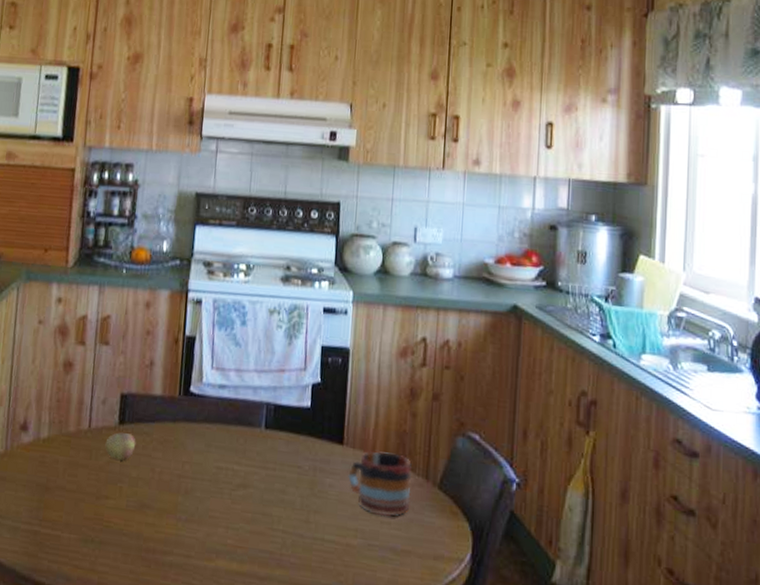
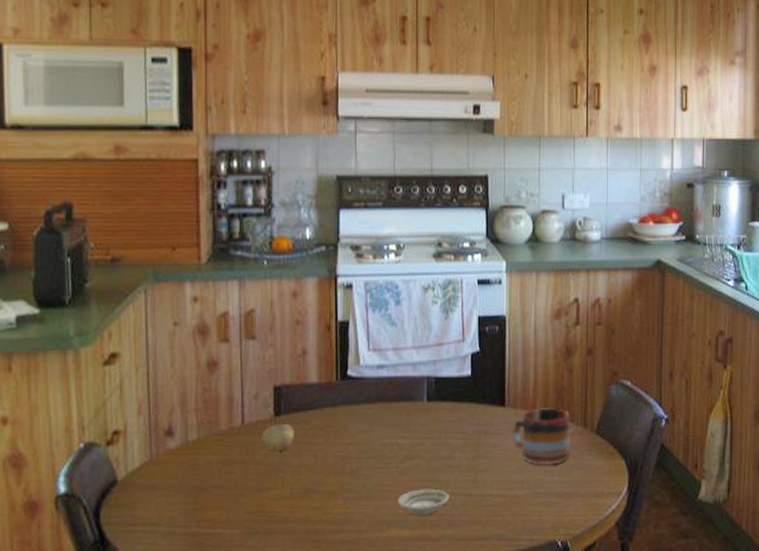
saucer: none [228,521,280,550] -> present [398,488,449,515]

